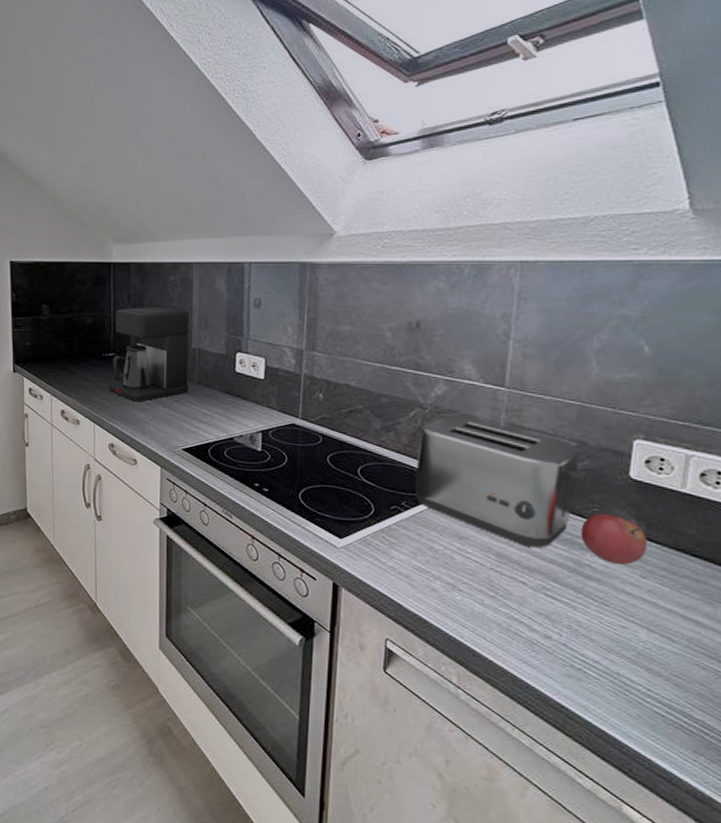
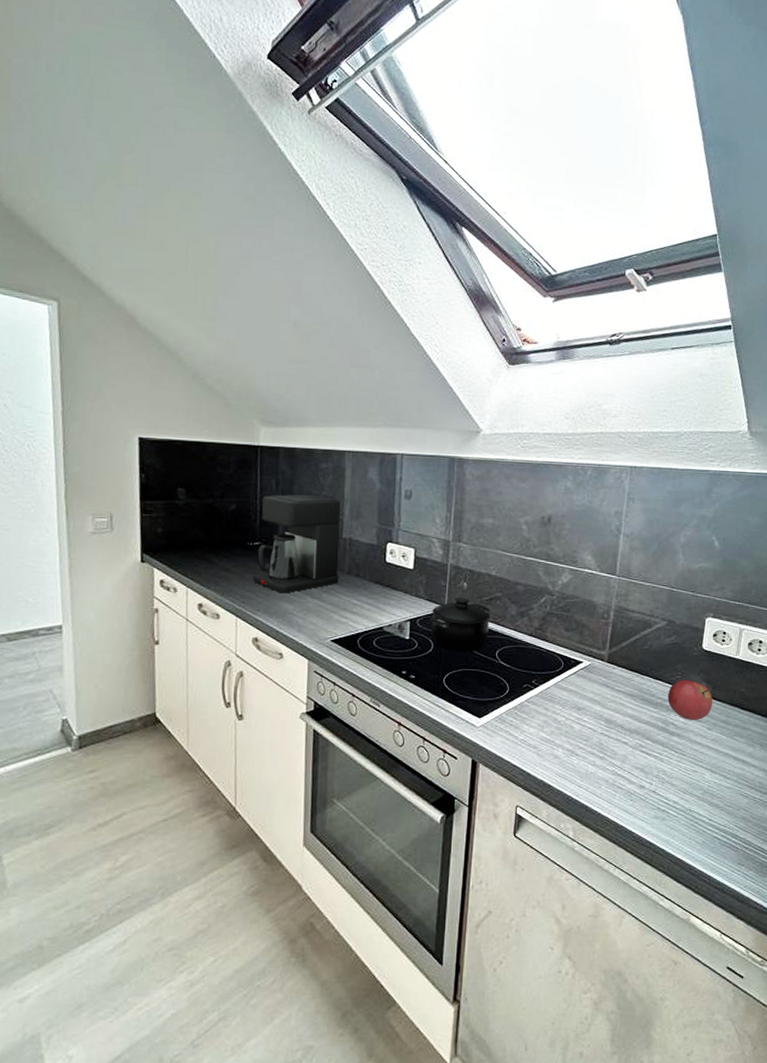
saucepan: none [283,408,351,468] -> present [430,597,491,653]
toaster: present [414,415,589,548] -> none [543,601,675,713]

